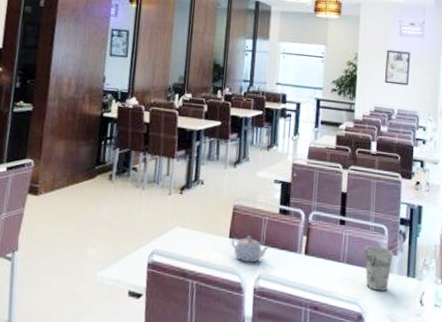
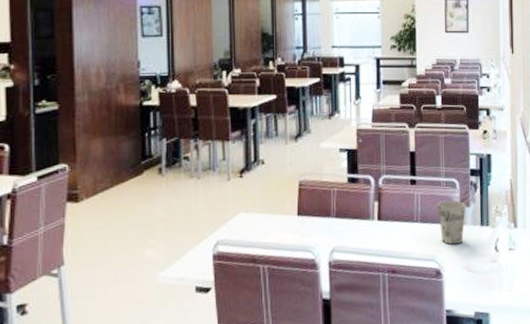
teapot: present [230,235,269,263] -> none [299,210,340,238]

